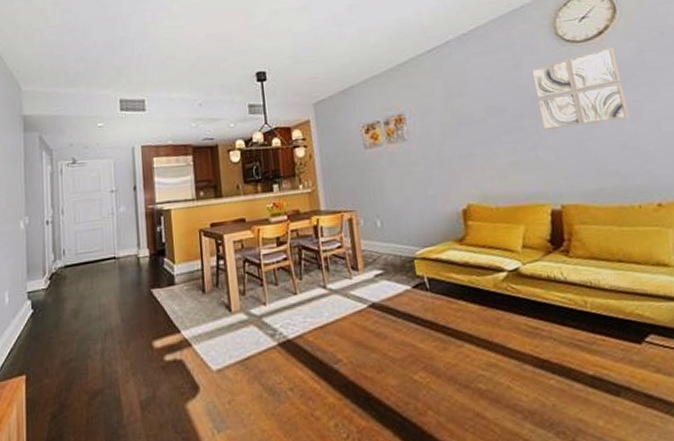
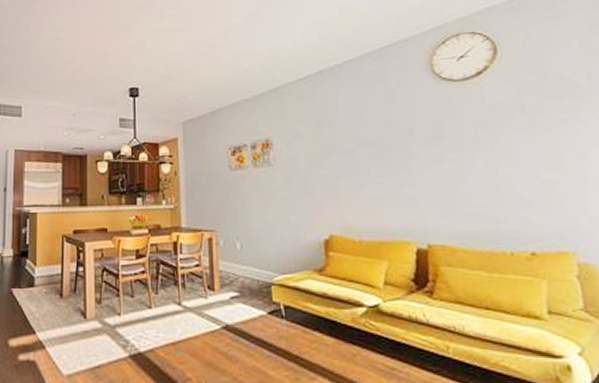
wall art: present [531,47,629,130] -> none [404,88,505,166]

